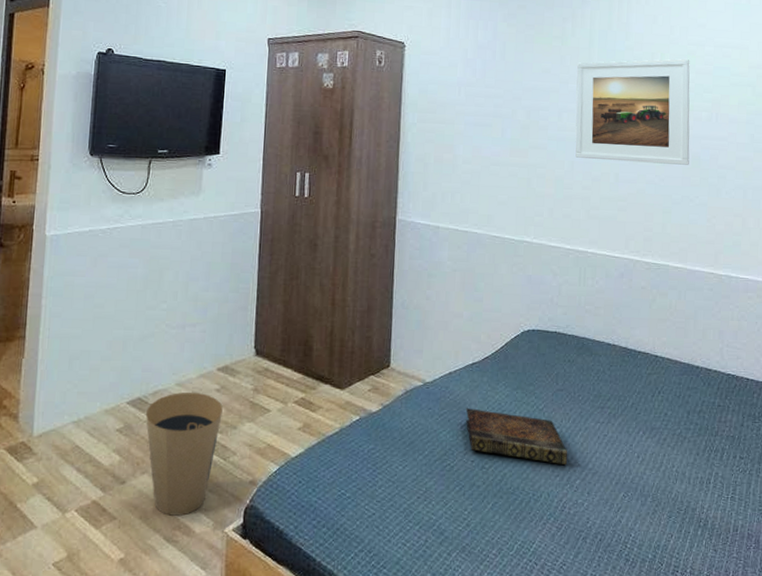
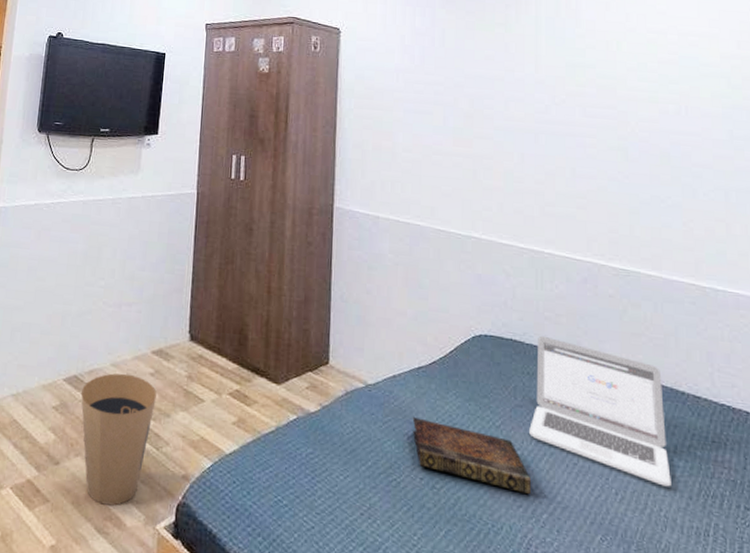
laptop: none [568,327,683,447] -> present [529,335,671,487]
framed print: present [575,58,690,165] -> none [522,47,657,162]

